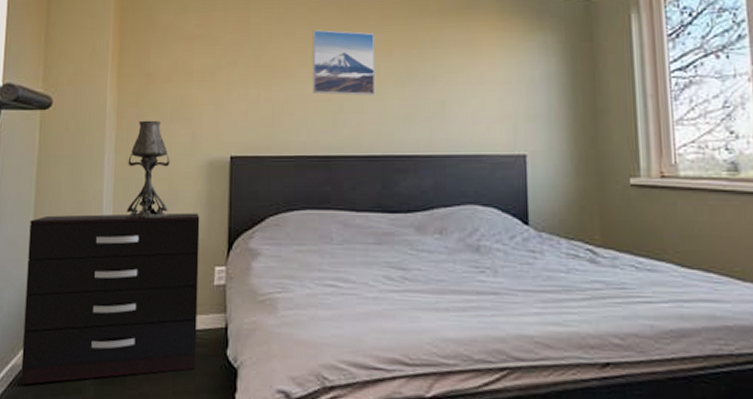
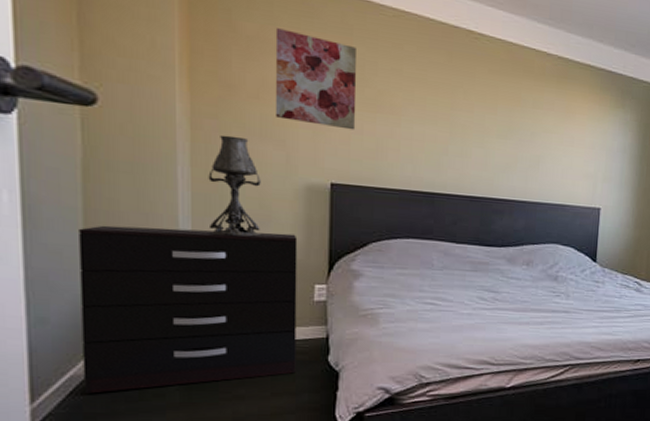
wall art: none [184,15,254,100] -> present [275,28,357,130]
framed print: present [312,30,376,96] -> none [418,71,481,143]

